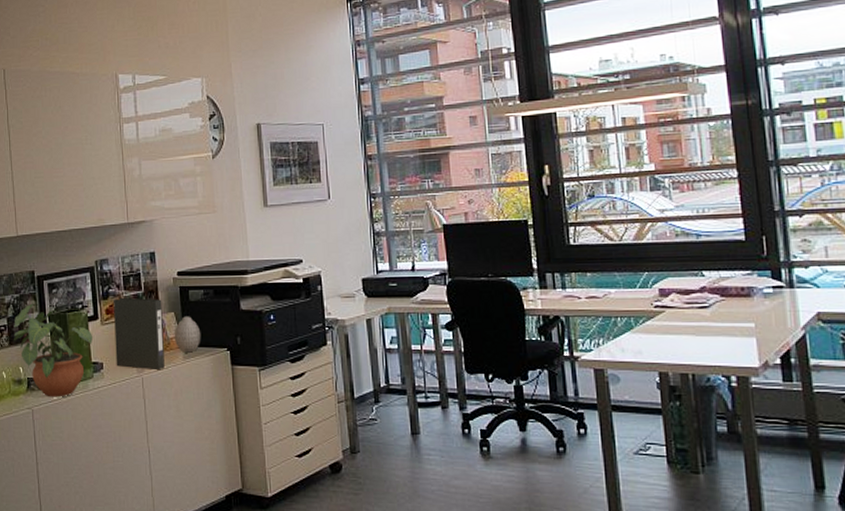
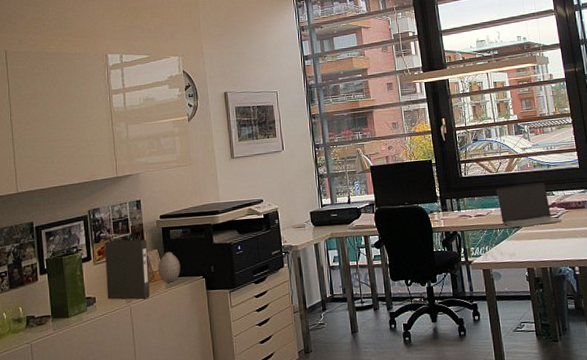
potted plant: present [13,304,94,397] -> none [13,251,87,332]
laptop: none [618,258,714,317] -> present [496,182,562,228]

